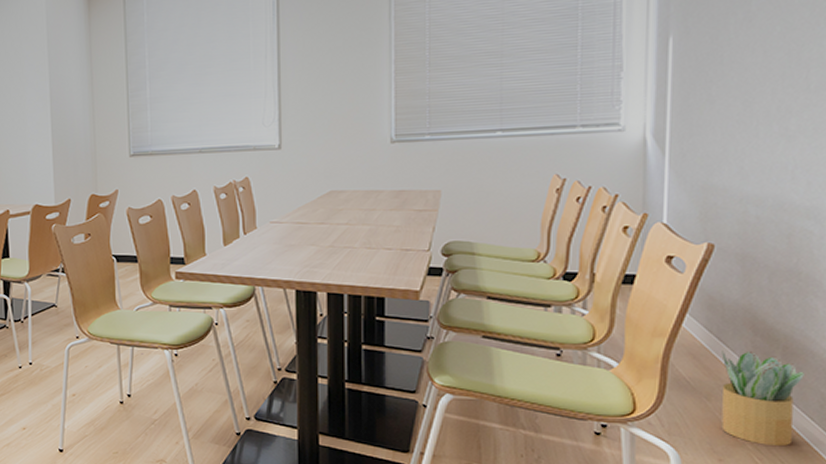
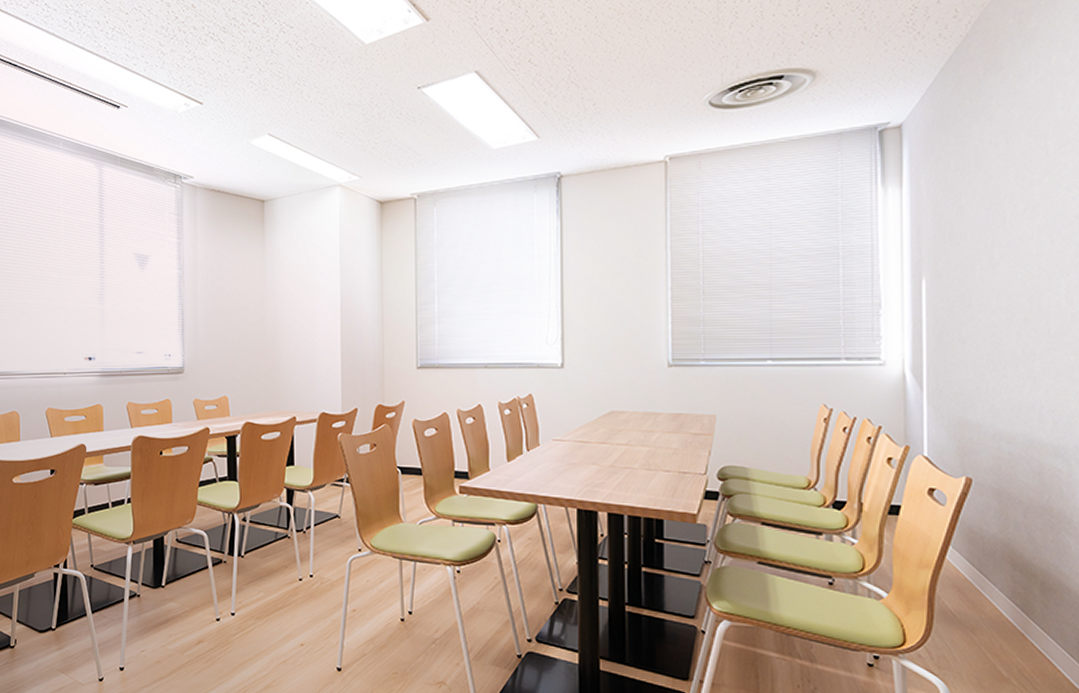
potted plant: present [721,350,804,447] -> none [984,584,1061,683]

